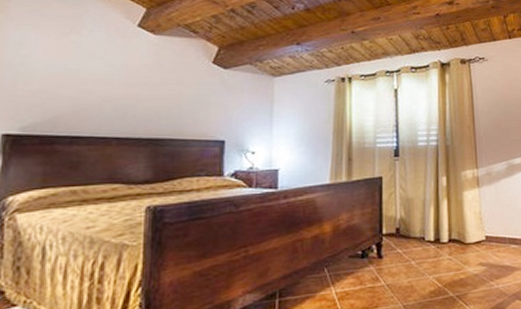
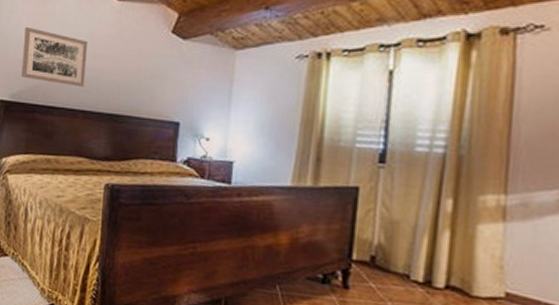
wall art: none [36,57,122,115] -> present [21,26,88,87]

